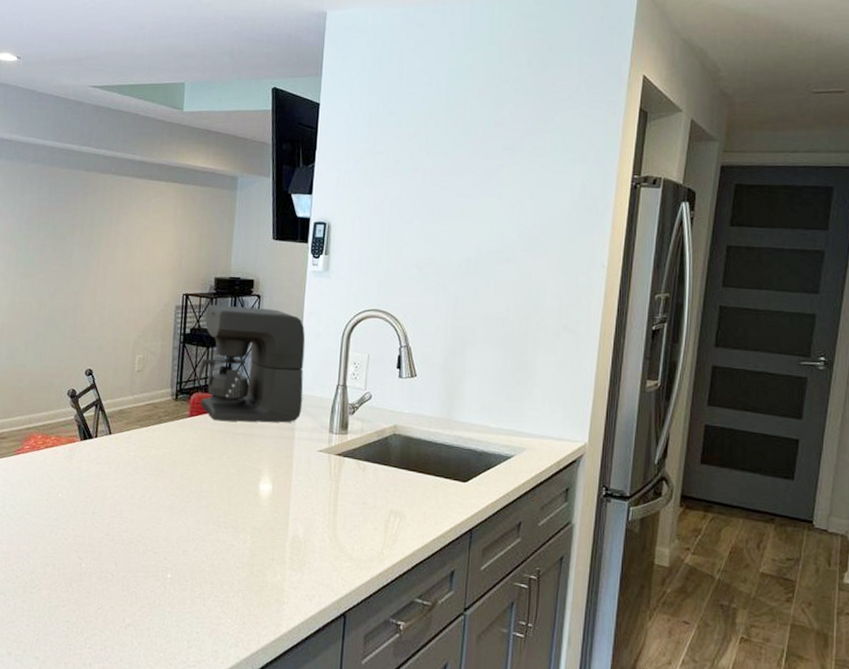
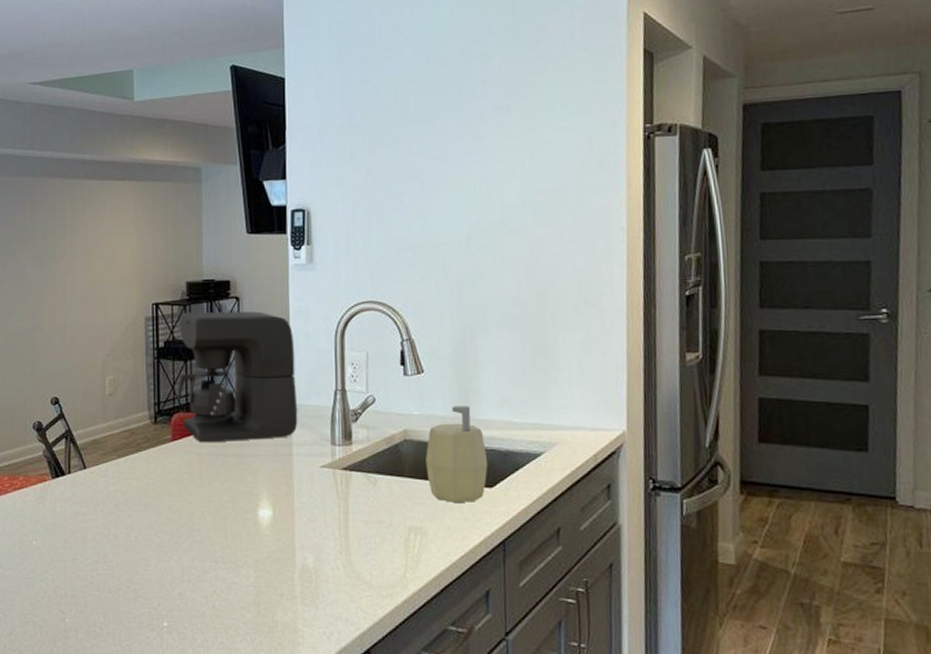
soap dispenser: none [410,408,465,494] -> present [426,406,488,502]

